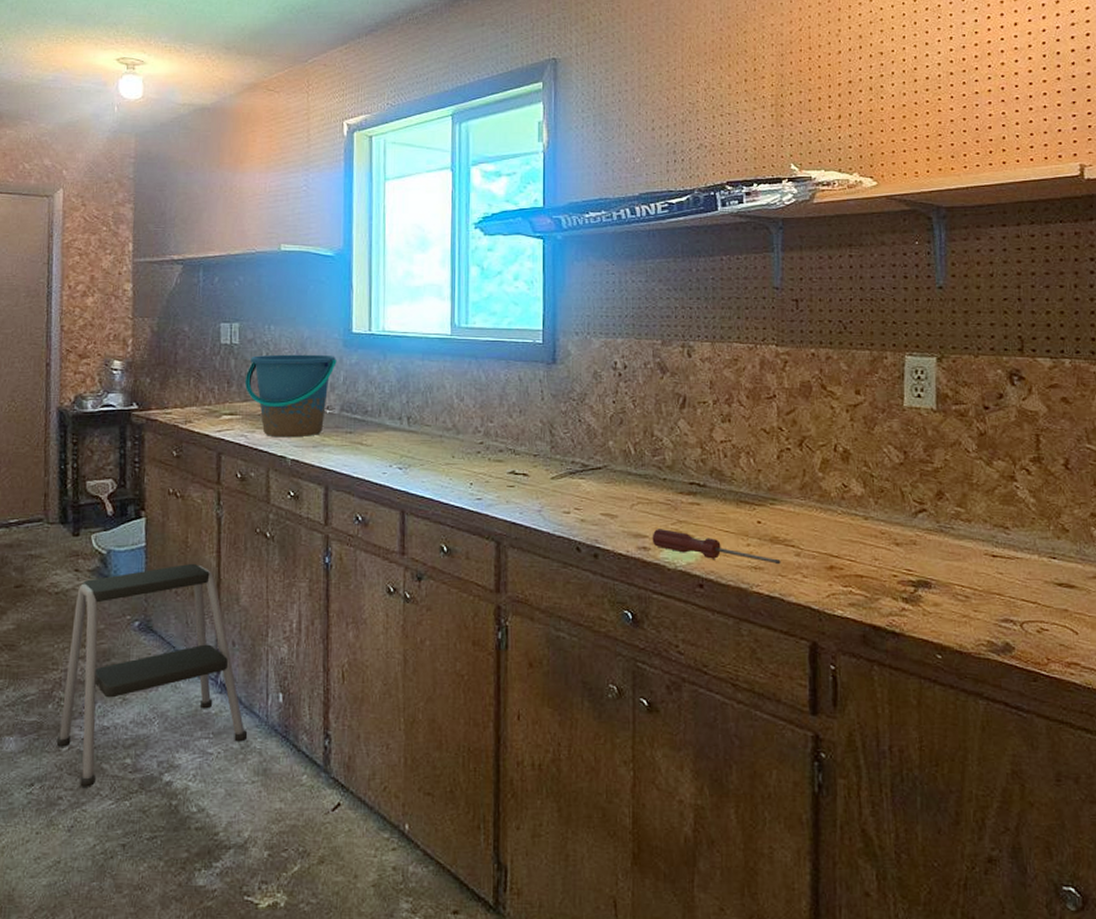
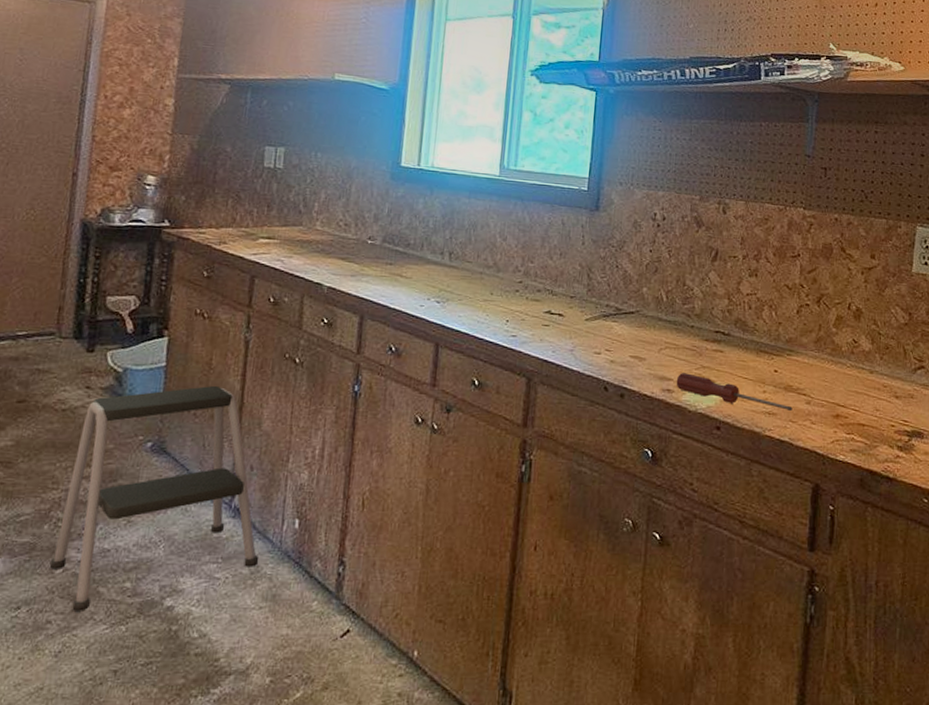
bucket: present [245,354,337,438] -> none [286,181,383,266]

